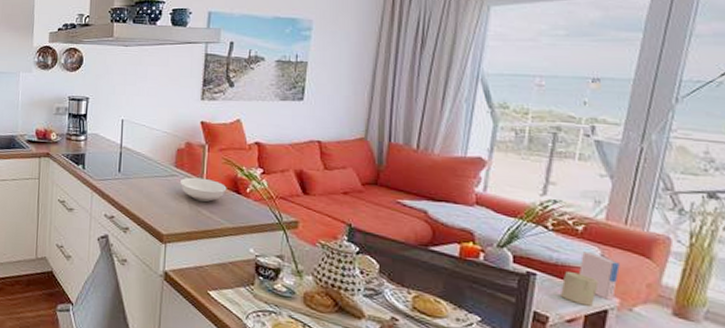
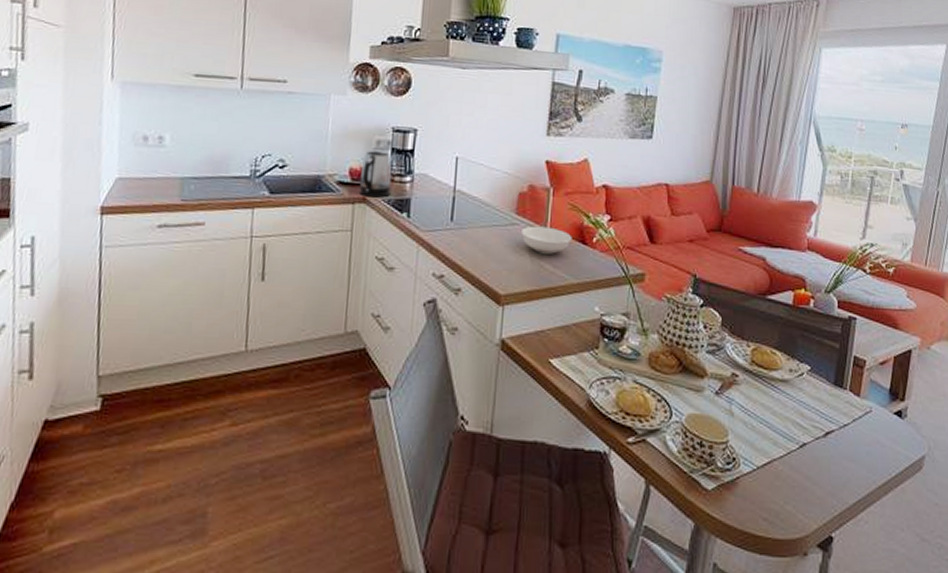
kettle: none [43,115,69,153] -> present [358,149,392,198]
candle: present [561,272,599,306] -> none [876,314,905,347]
book: present [579,251,620,300] -> none [890,293,921,340]

